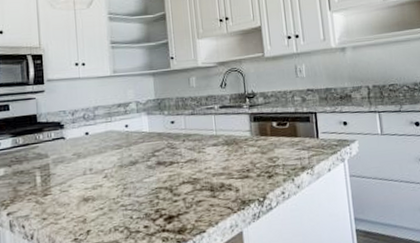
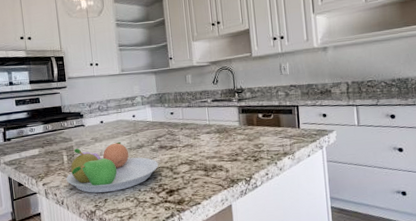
fruit bowl: none [38,157,156,223] -> present [66,141,159,193]

